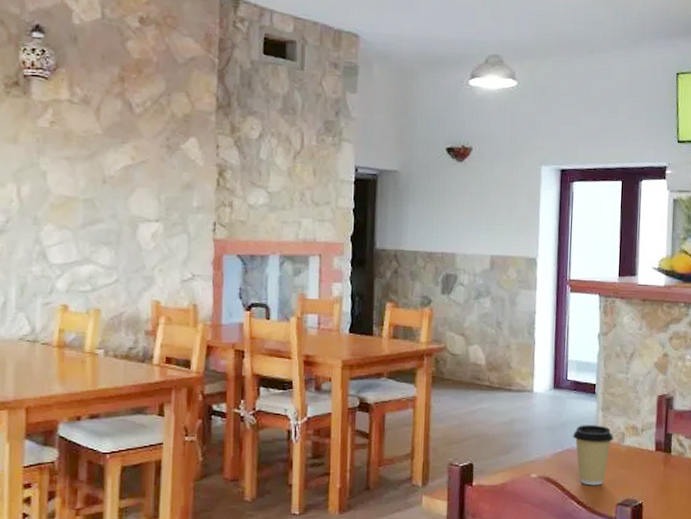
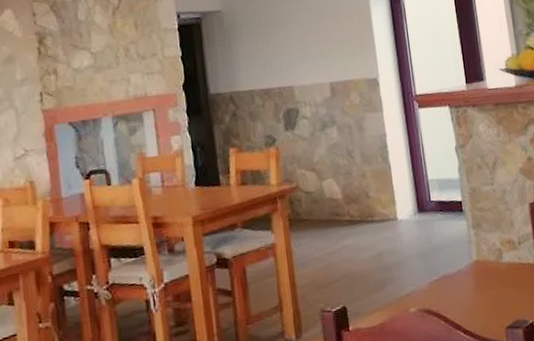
coffee cup: present [572,425,614,486] -> none [446,244,491,312]

